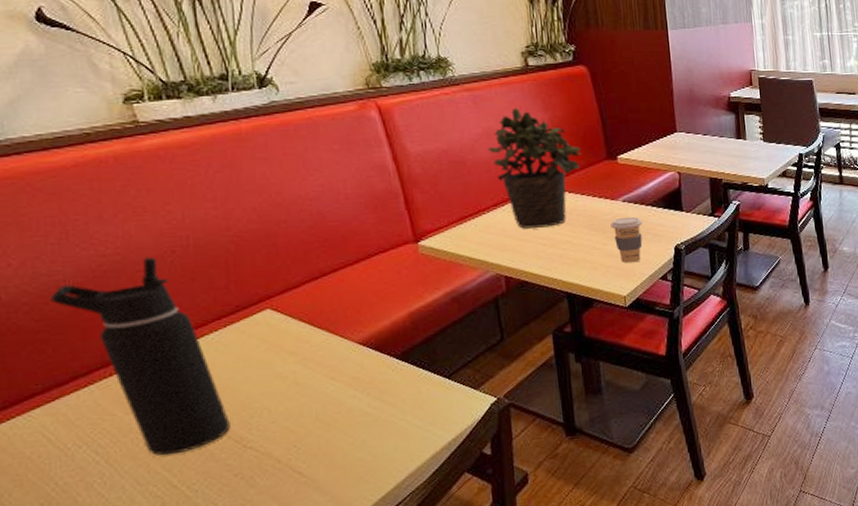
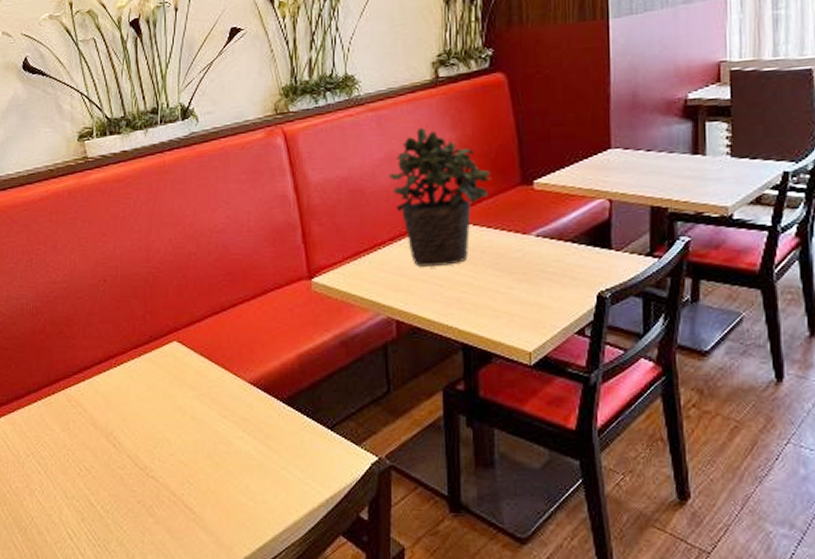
water bottle: present [50,257,230,456] -> none [17,285,138,474]
coffee cup: present [610,216,643,263] -> none [519,255,558,312]

